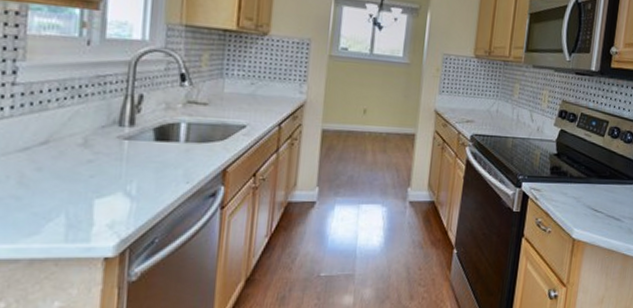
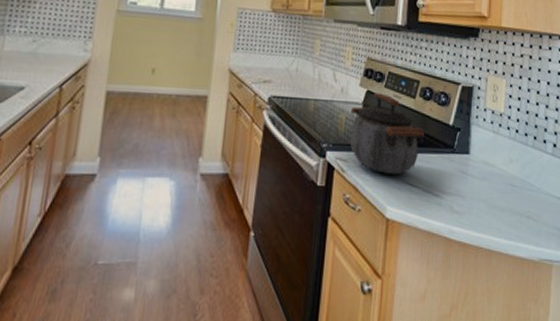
kettle: none [543,131,611,203] -> present [349,92,424,176]

